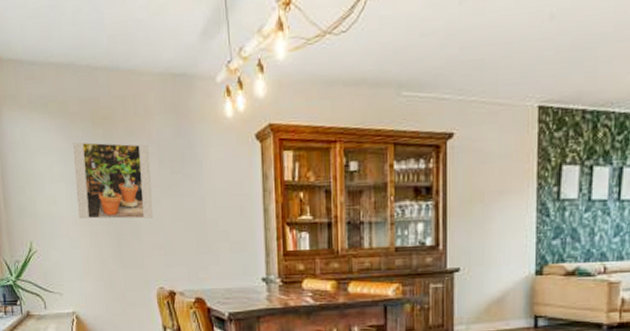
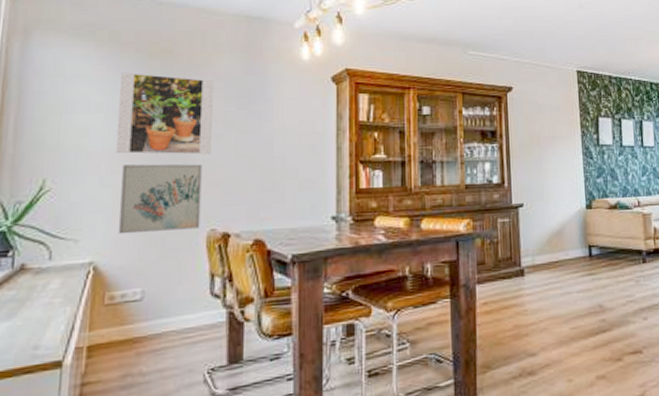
wall art: none [85,227,151,290] -> present [117,164,202,235]

